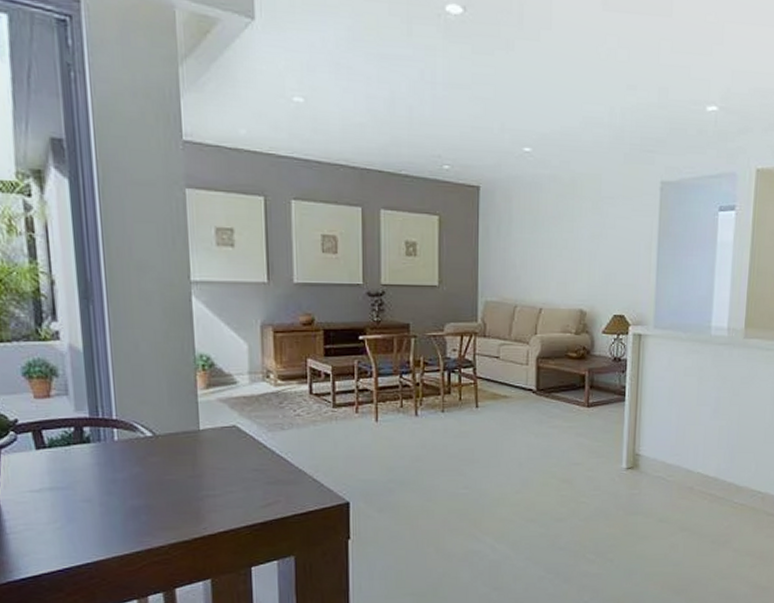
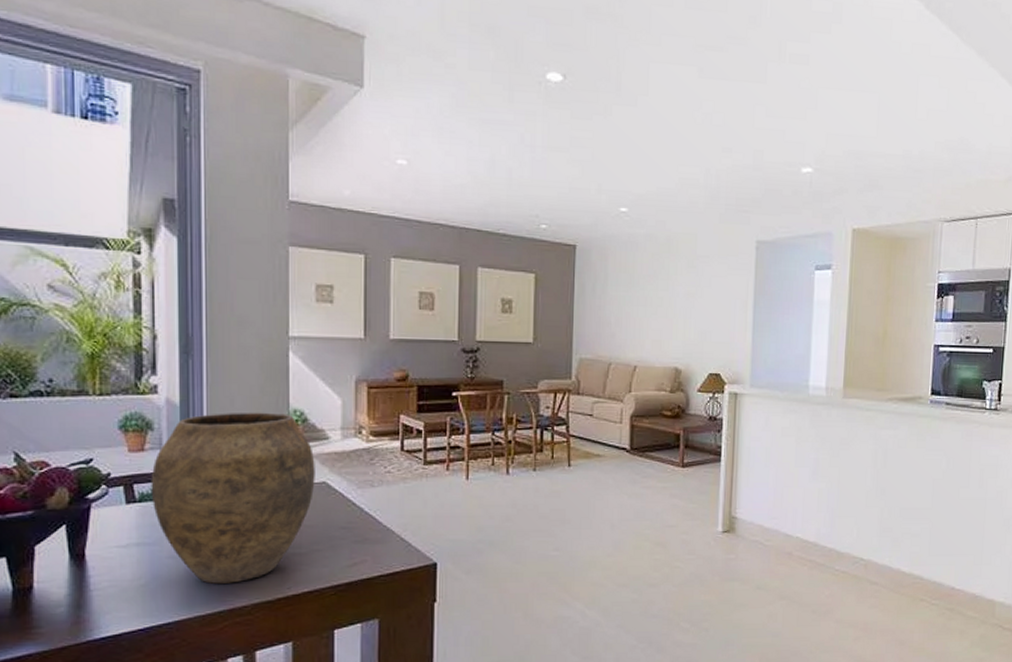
vase: none [59,357,225,526] -> present [151,412,315,584]

